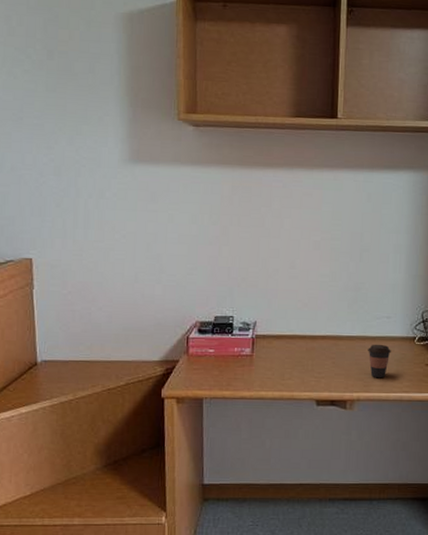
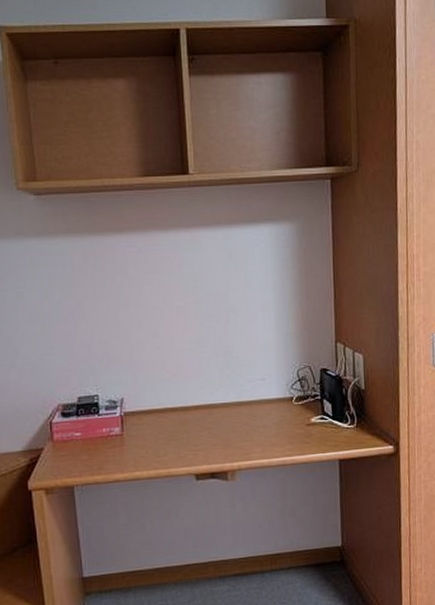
coffee cup: present [368,344,391,378] -> none [244,408,269,445]

